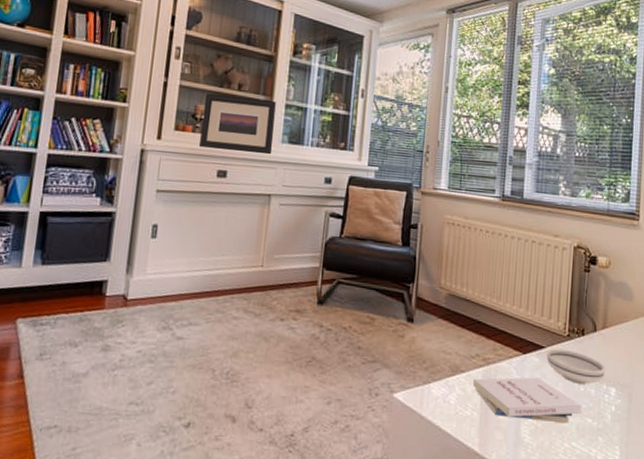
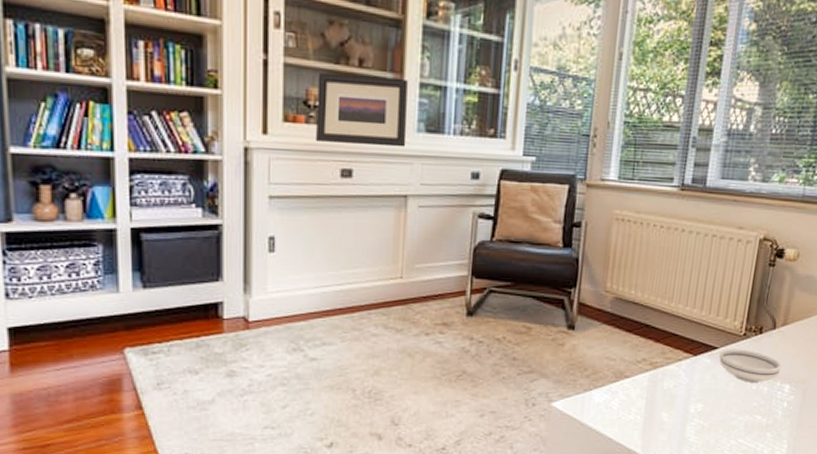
books: present [472,377,582,422] -> none [637,379,753,421]

